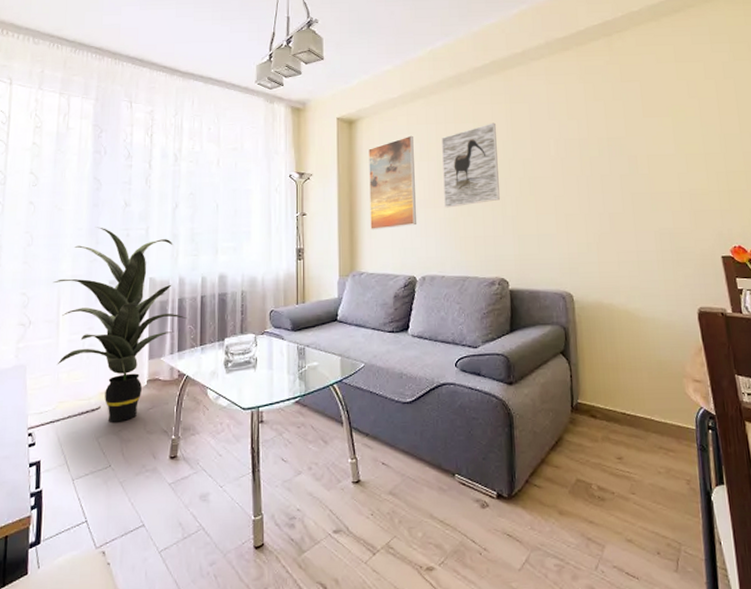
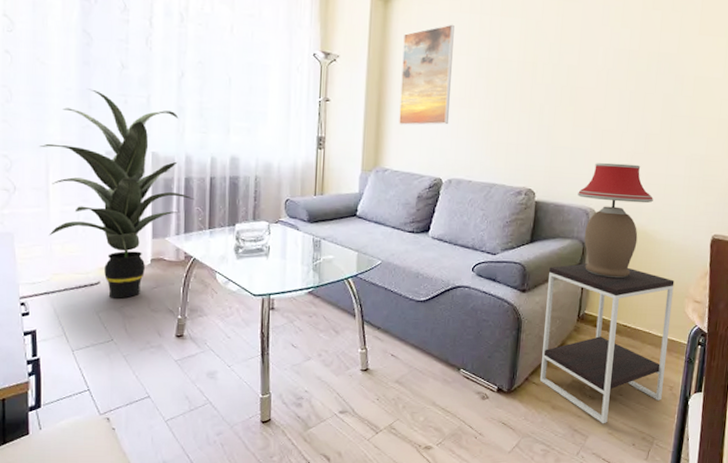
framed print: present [442,122,500,208] -> none [480,20,545,110]
side table: none [534,349,680,530] -> present [539,263,675,424]
table lamp: none [551,244,629,363] -> present [578,162,653,279]

